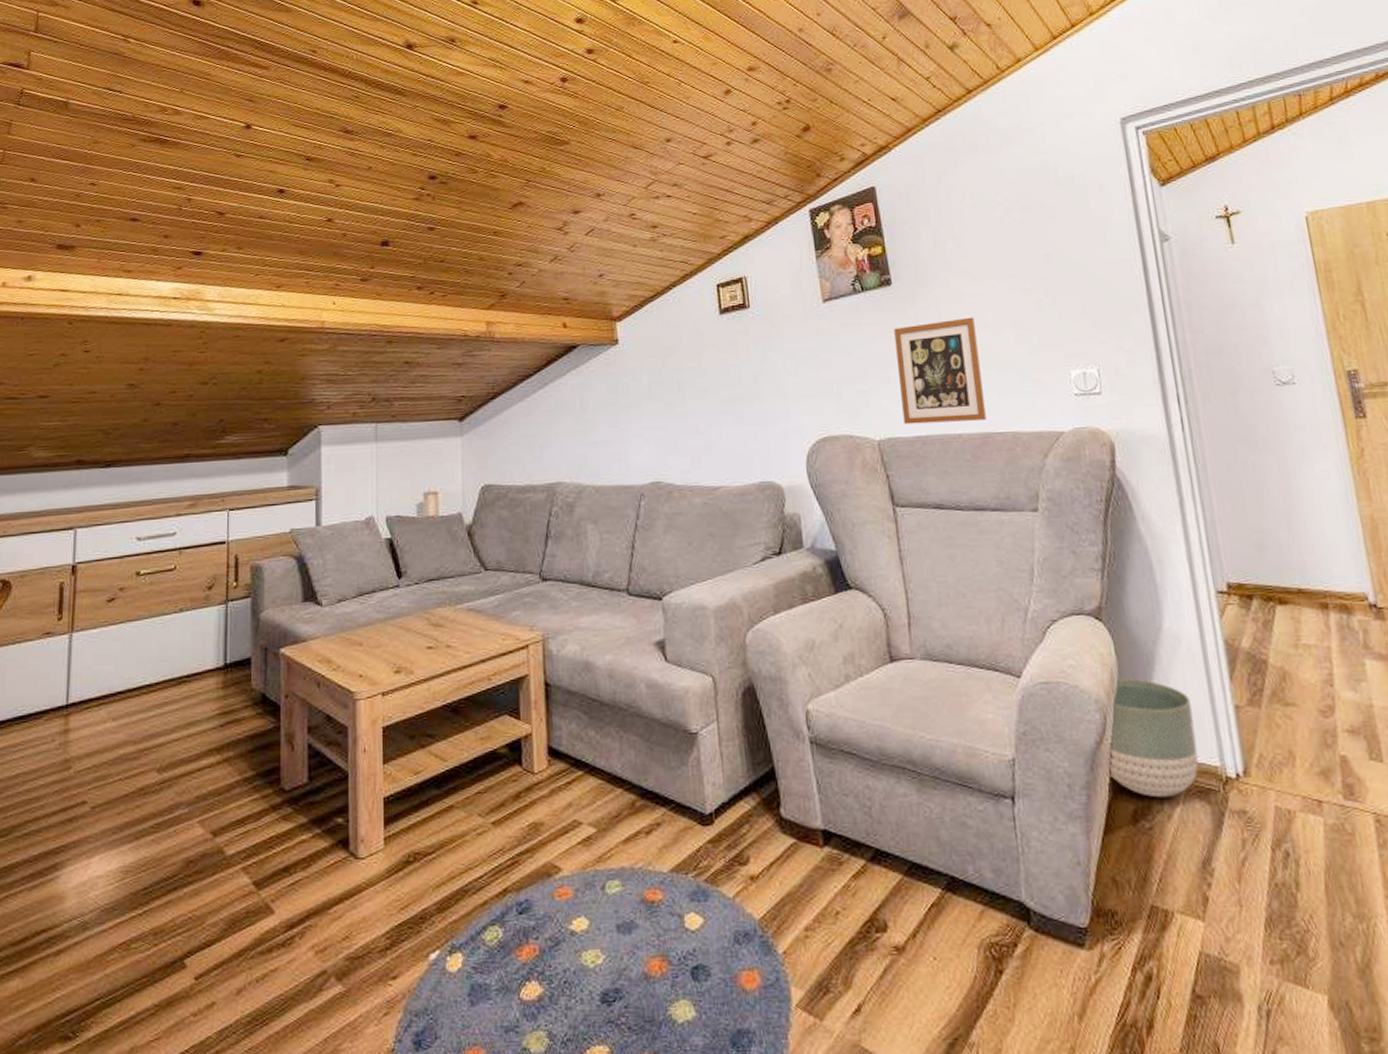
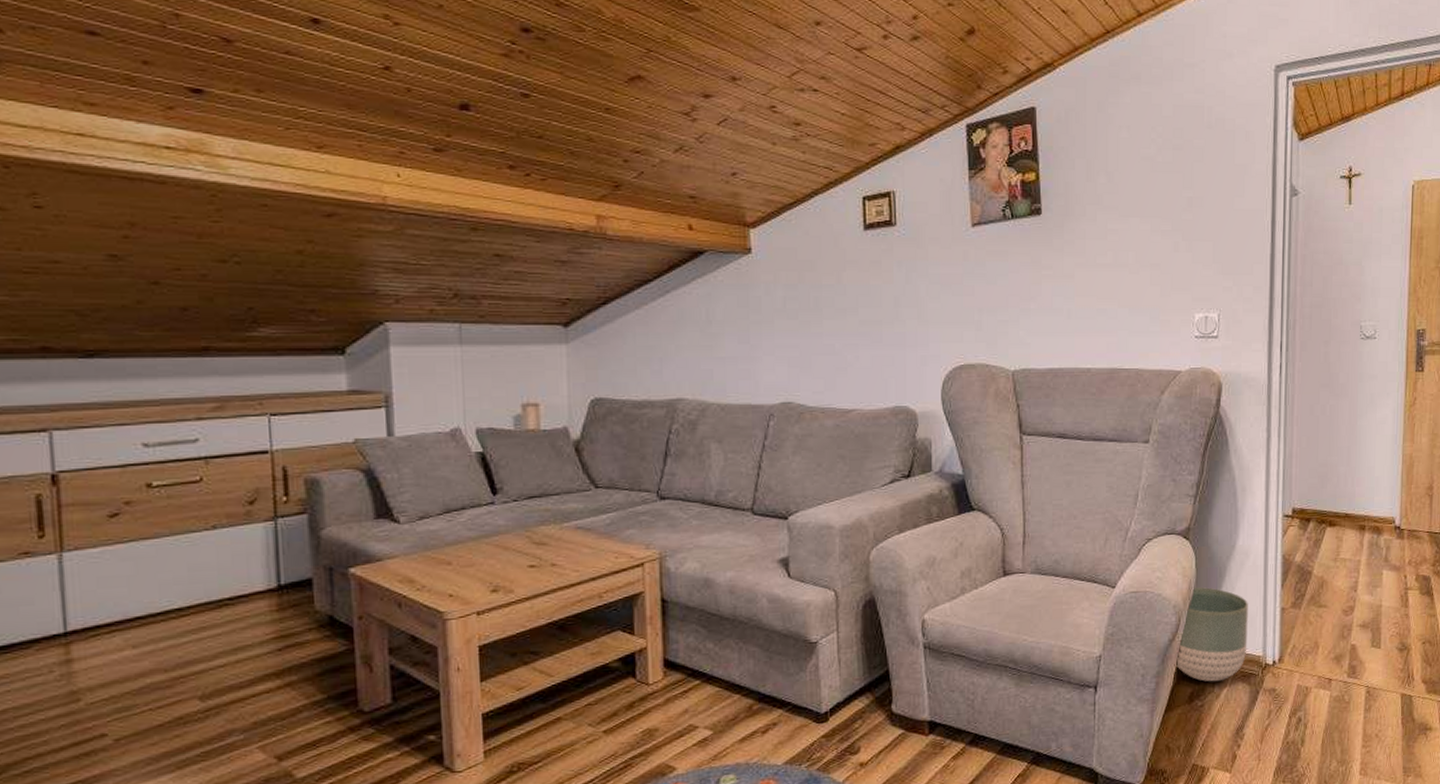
picture frame: present [894,317,986,425] -> none [1039,254,1115,357]

